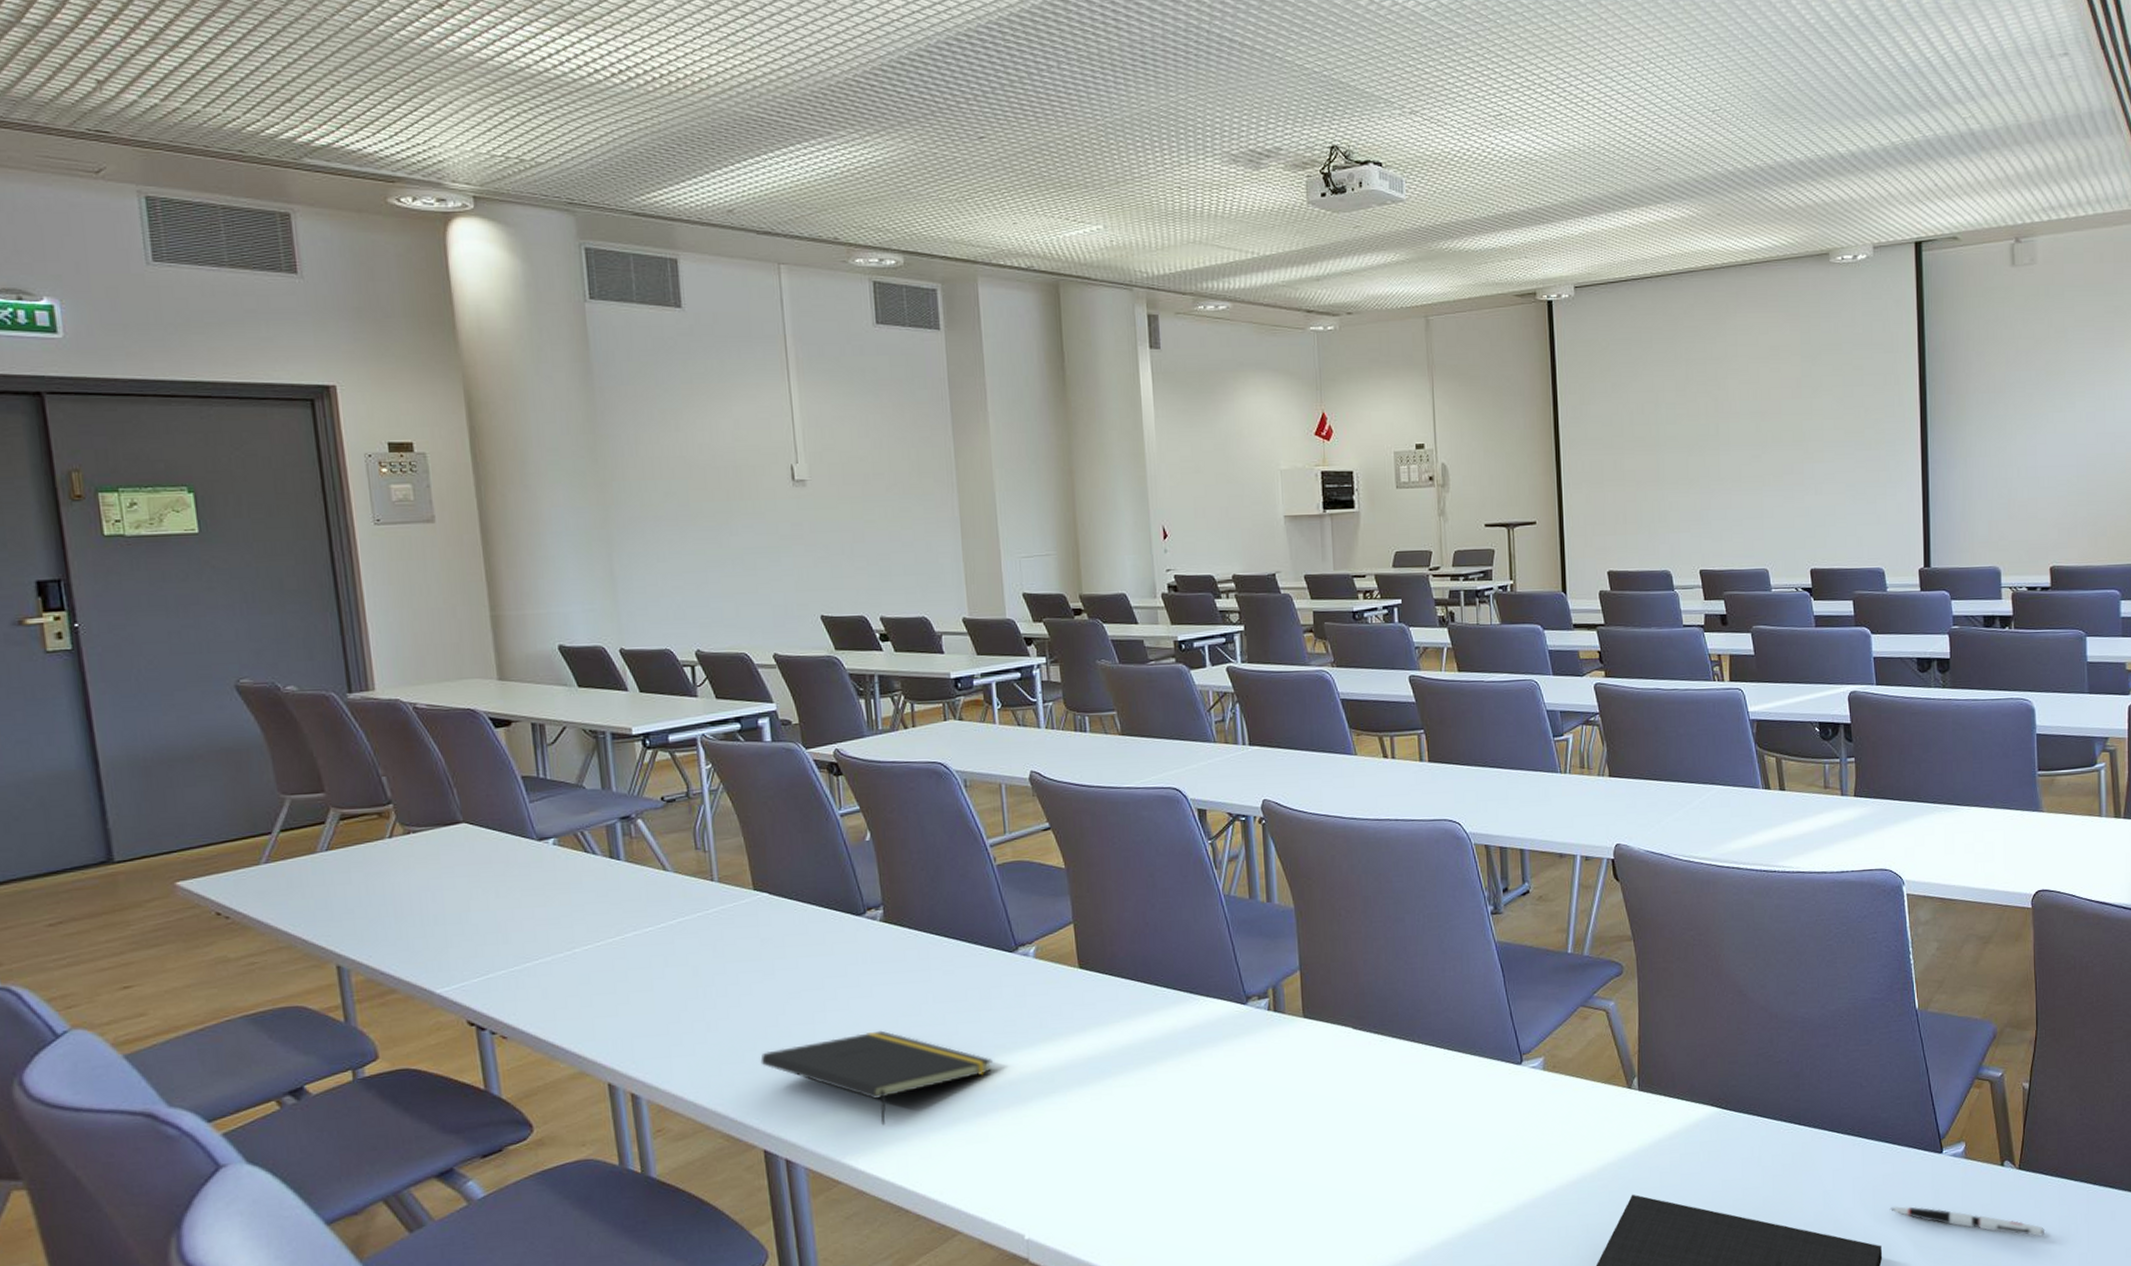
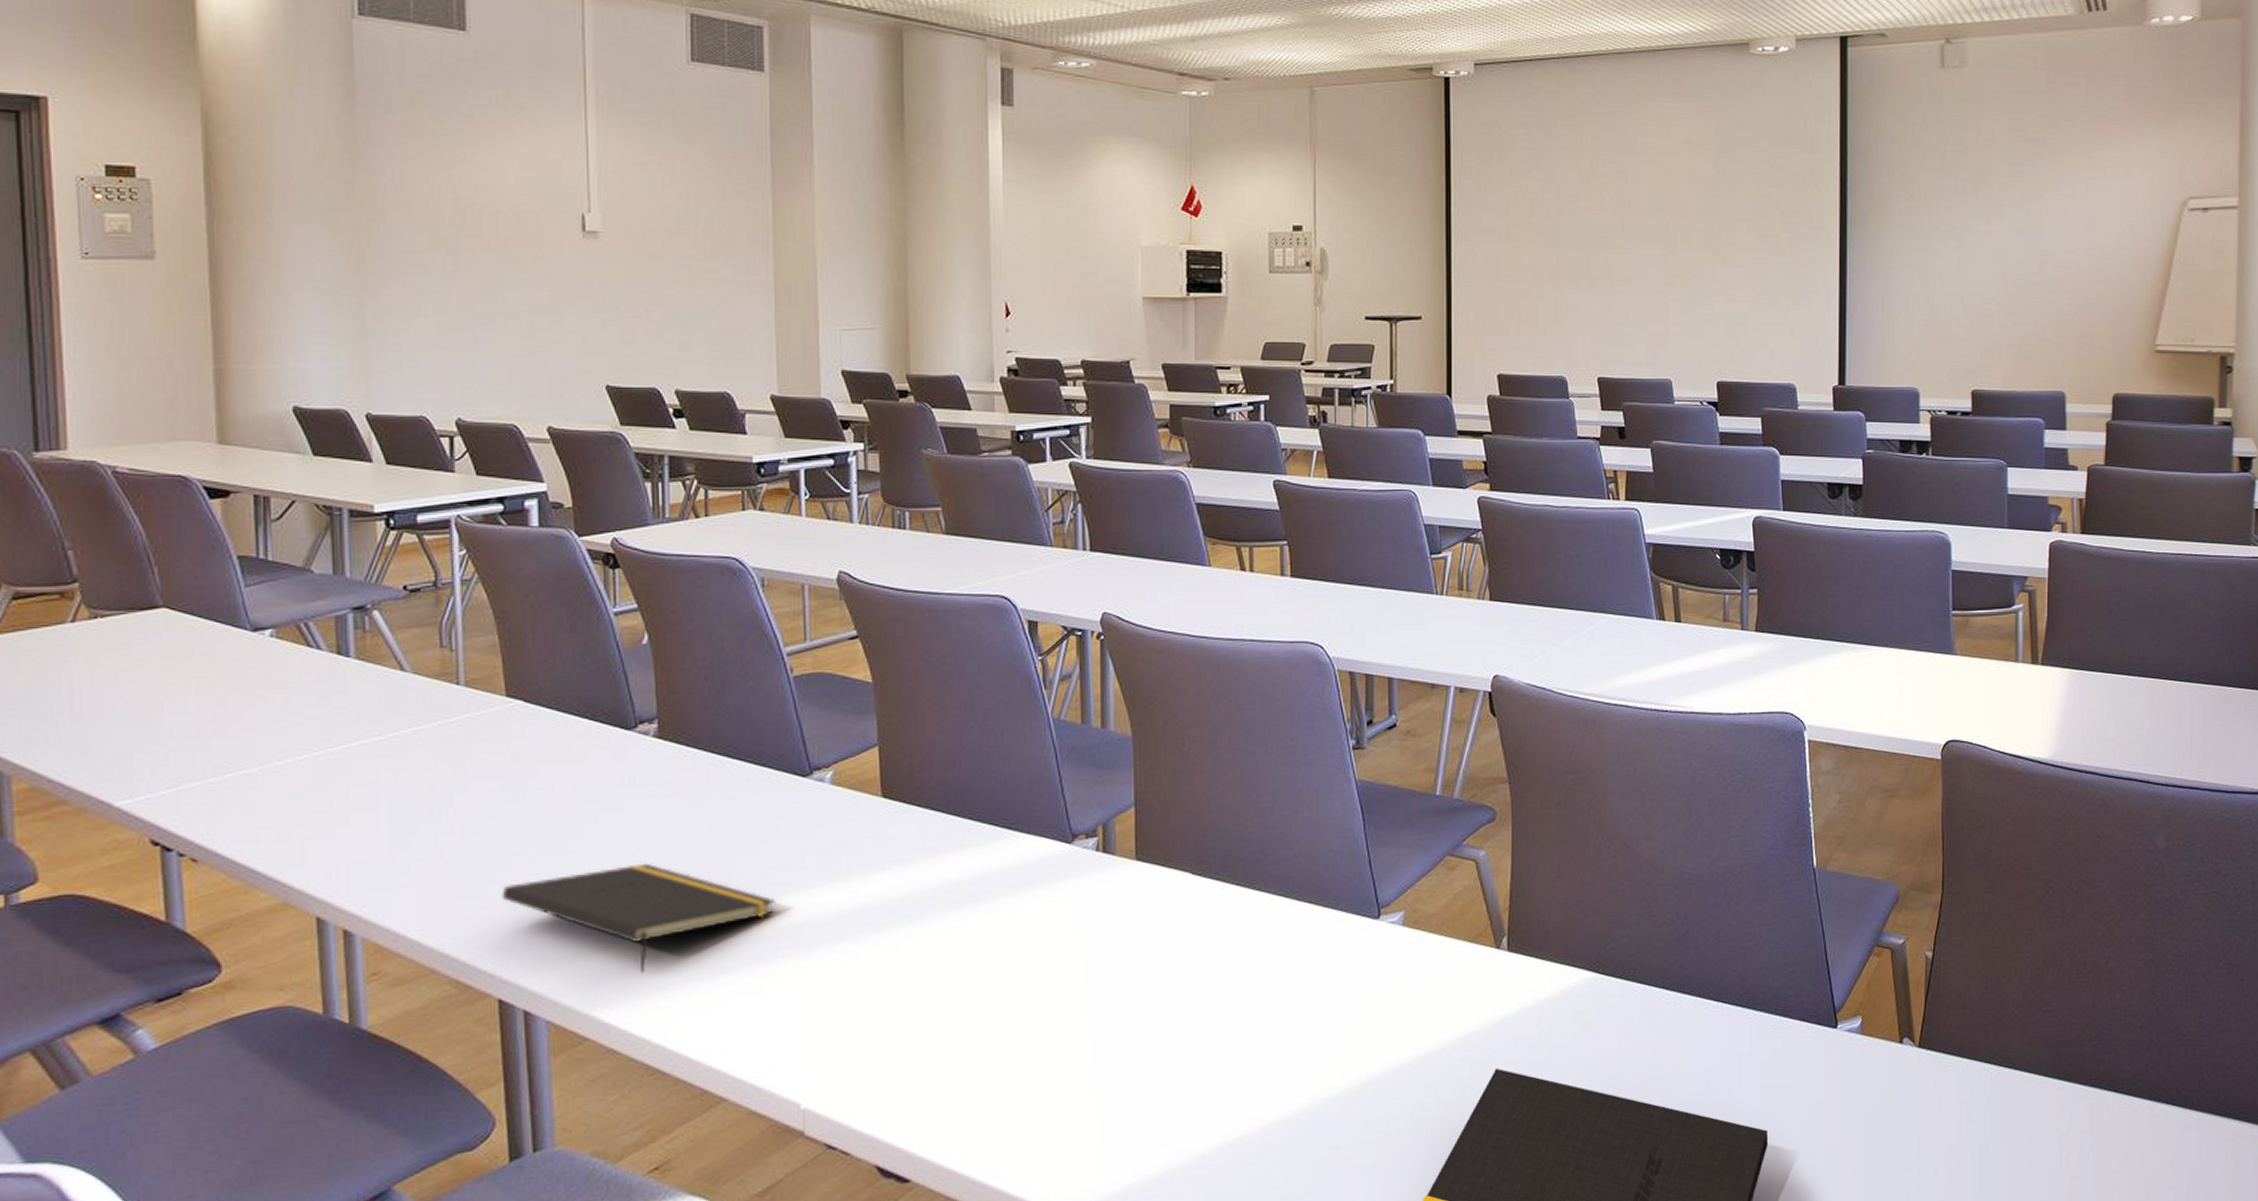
pen: present [1889,1206,2045,1237] -> none [1777,1086,1945,1123]

